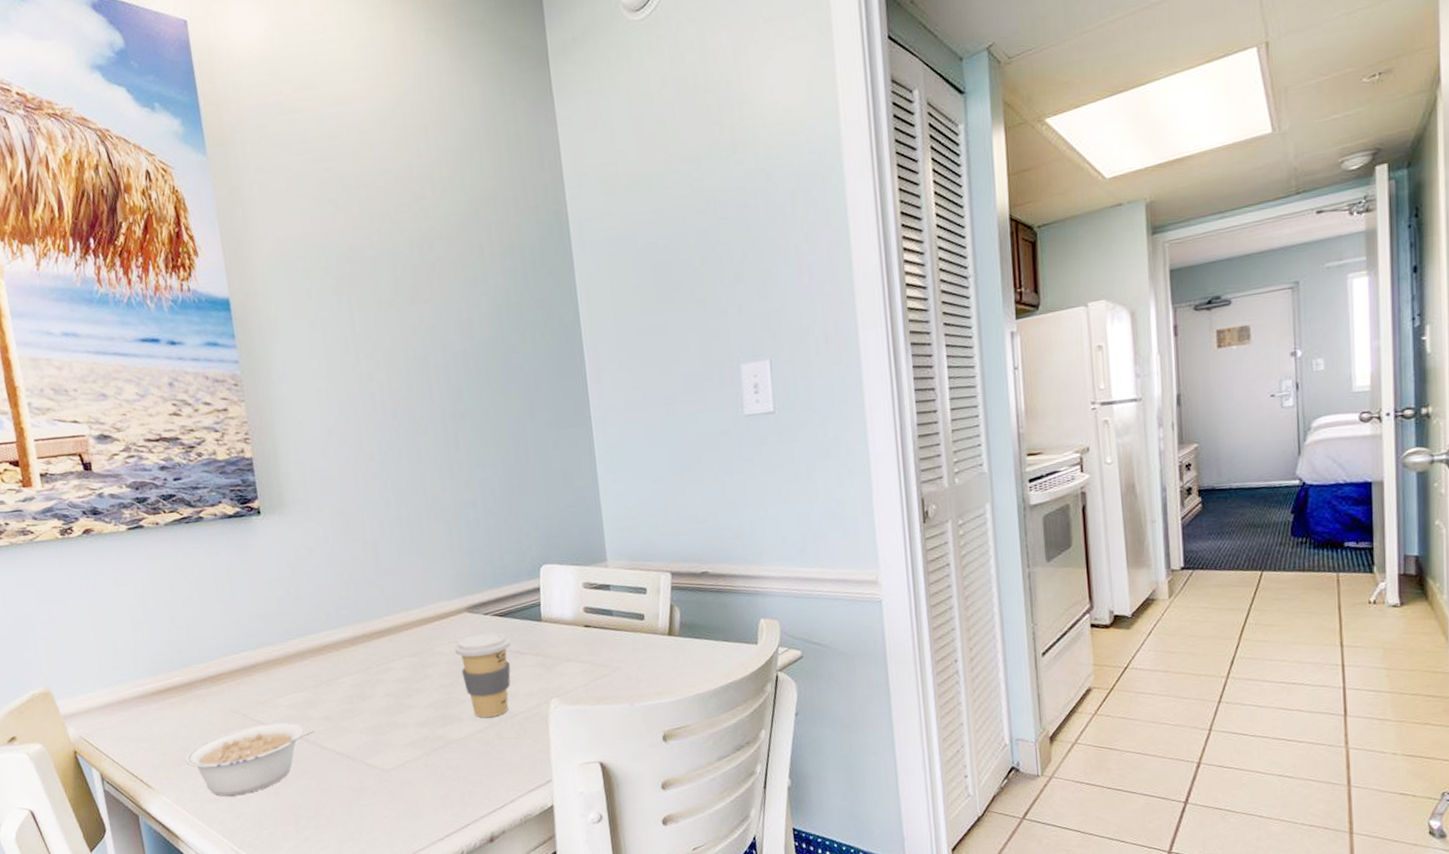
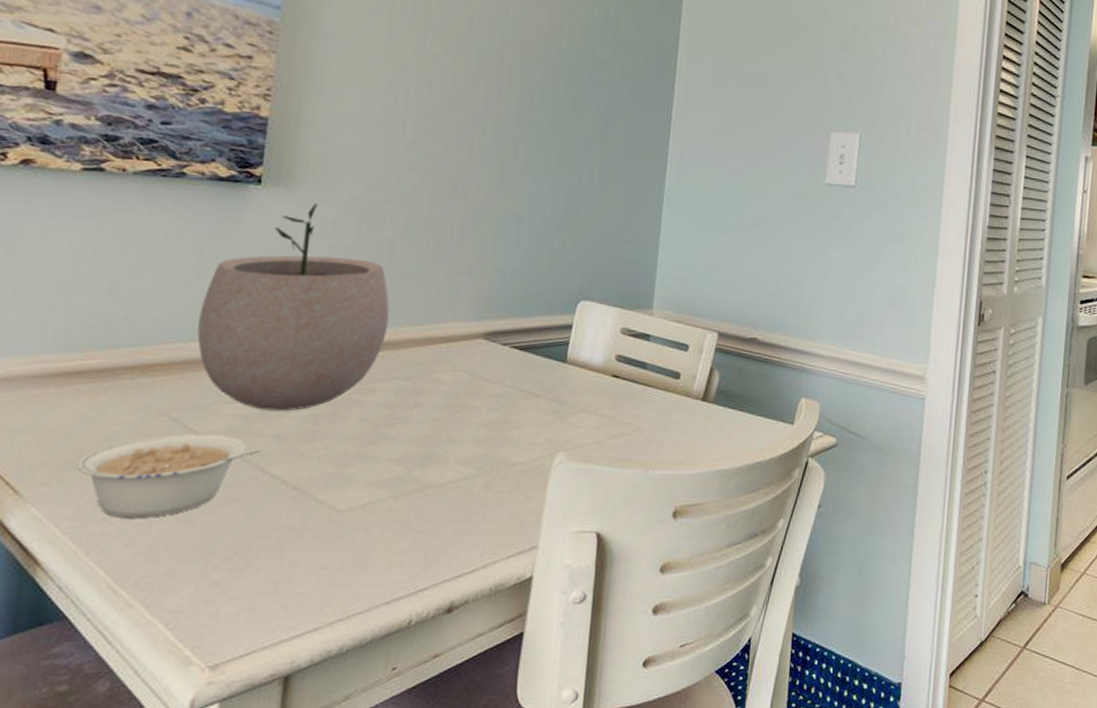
plant pot: none [241,521,388,699] -> present [197,202,390,411]
coffee cup: present [454,632,511,718] -> none [458,365,526,464]

